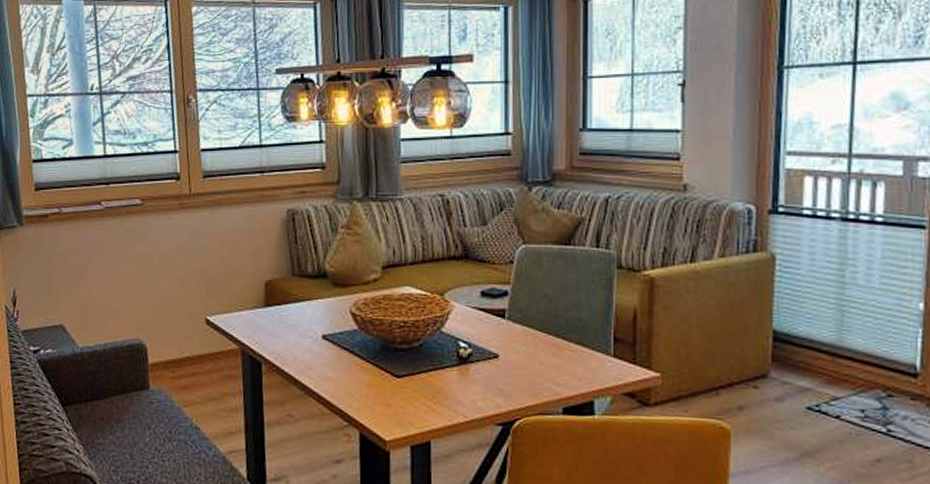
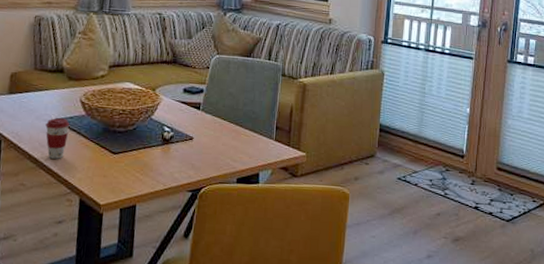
coffee cup: none [311,334,341,385] -> present [45,118,70,159]

